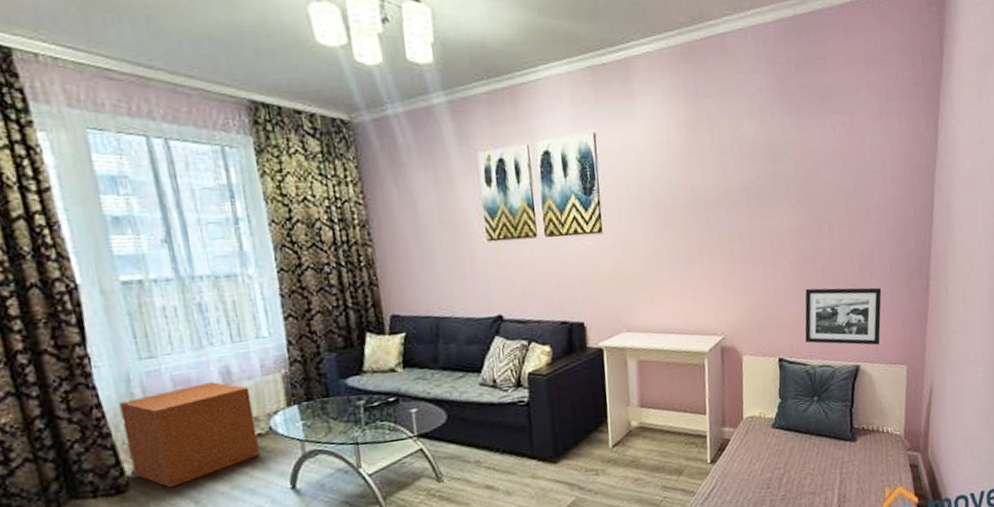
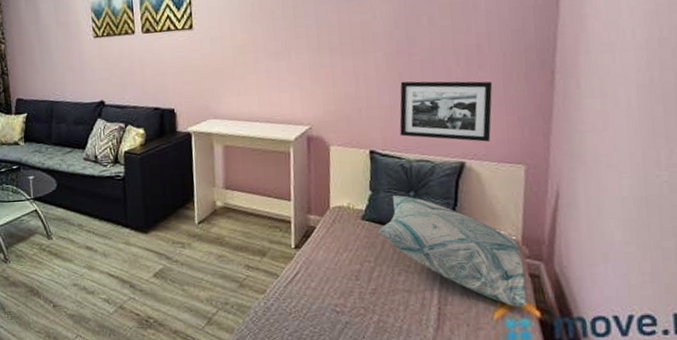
decorative pillow: none [786,401,908,497] -> present [378,195,527,308]

